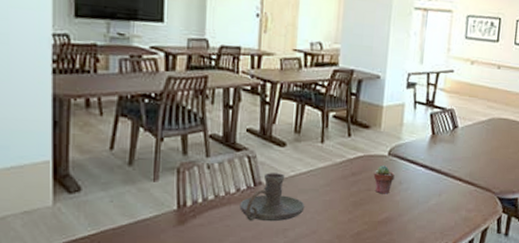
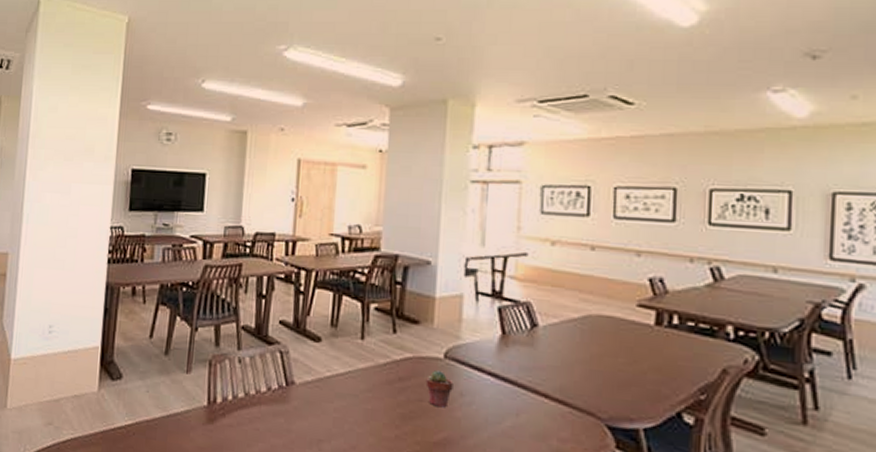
candle holder: present [239,173,305,222] -> none [270,371,343,430]

